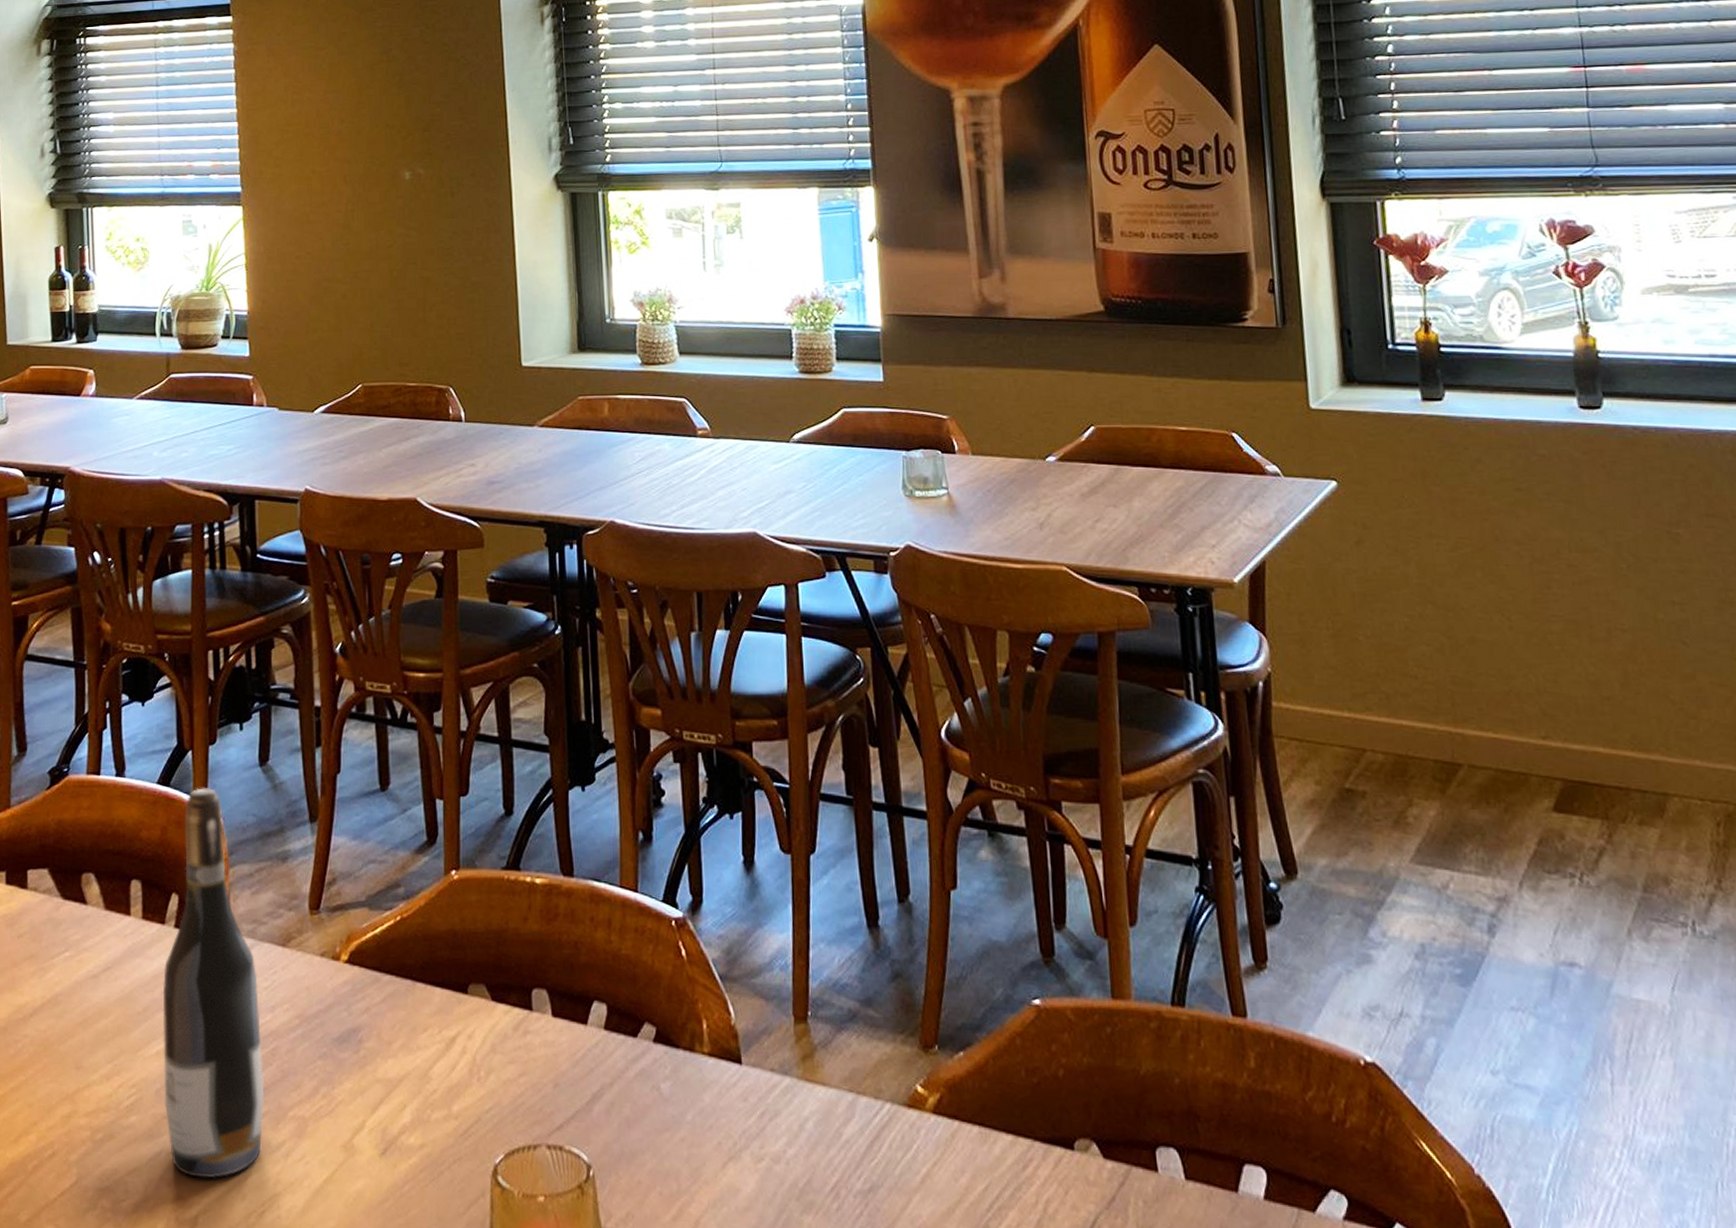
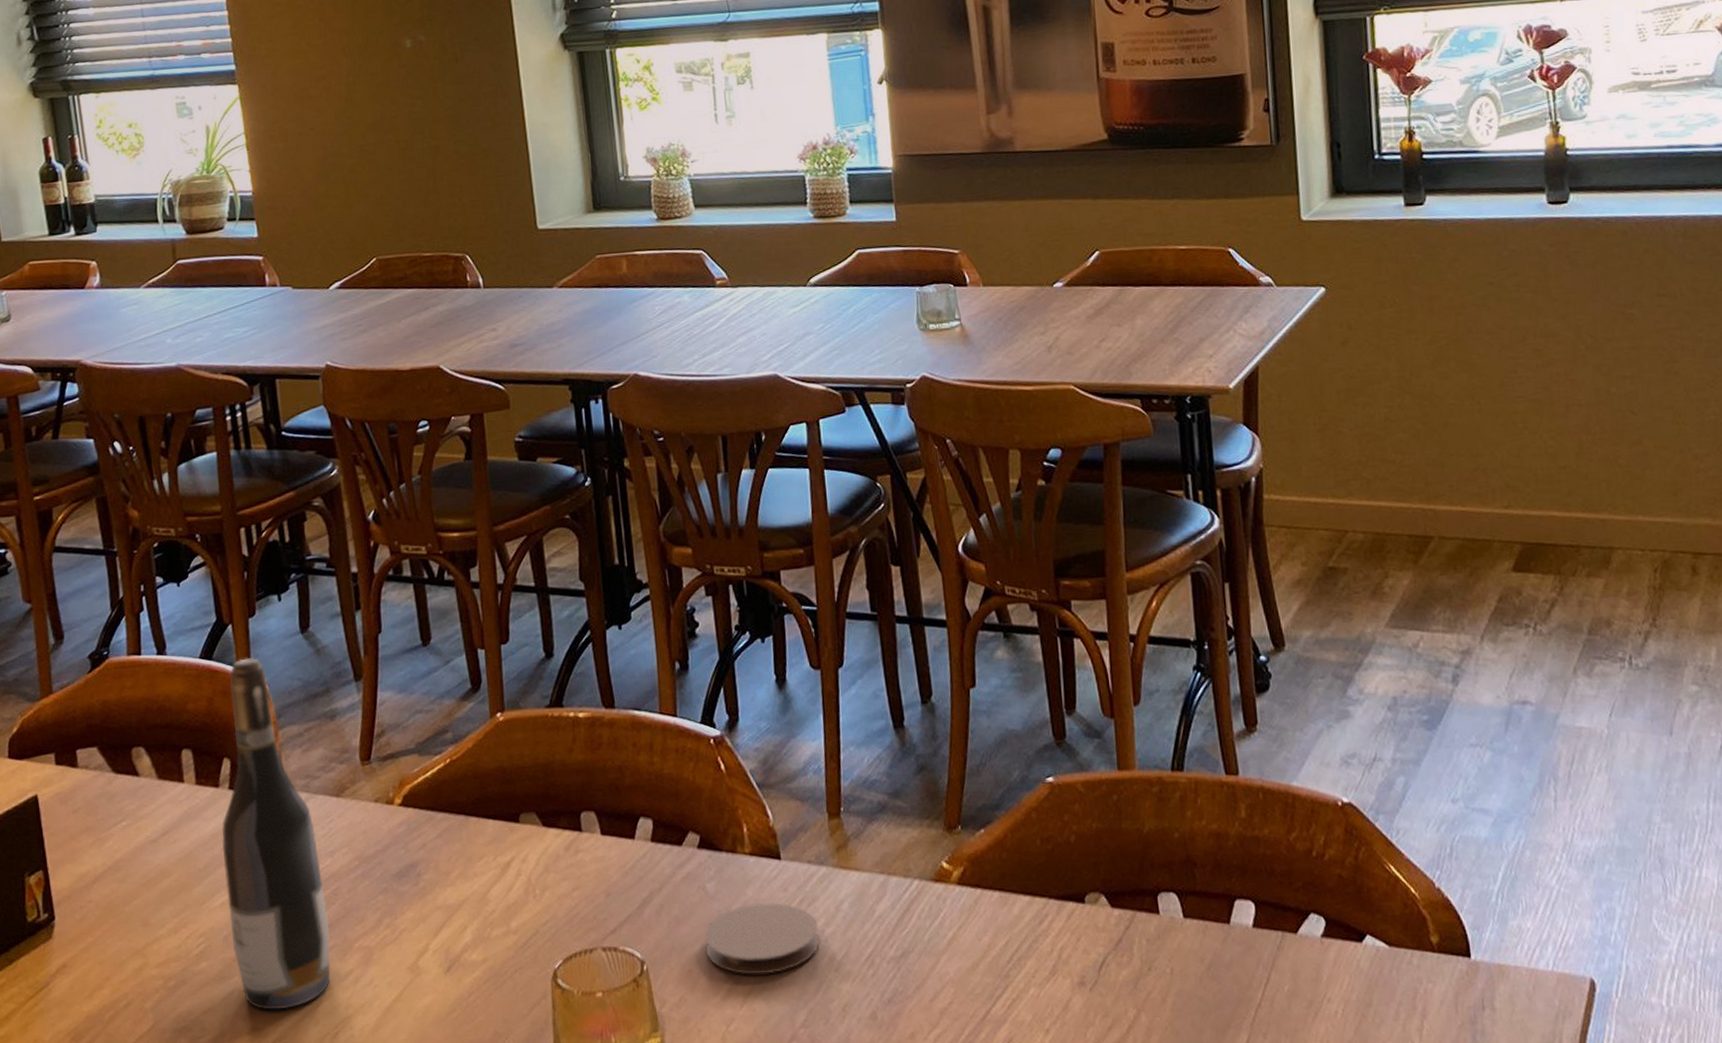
coaster: none [656,1112,781,1196] -> present [704,903,819,975]

